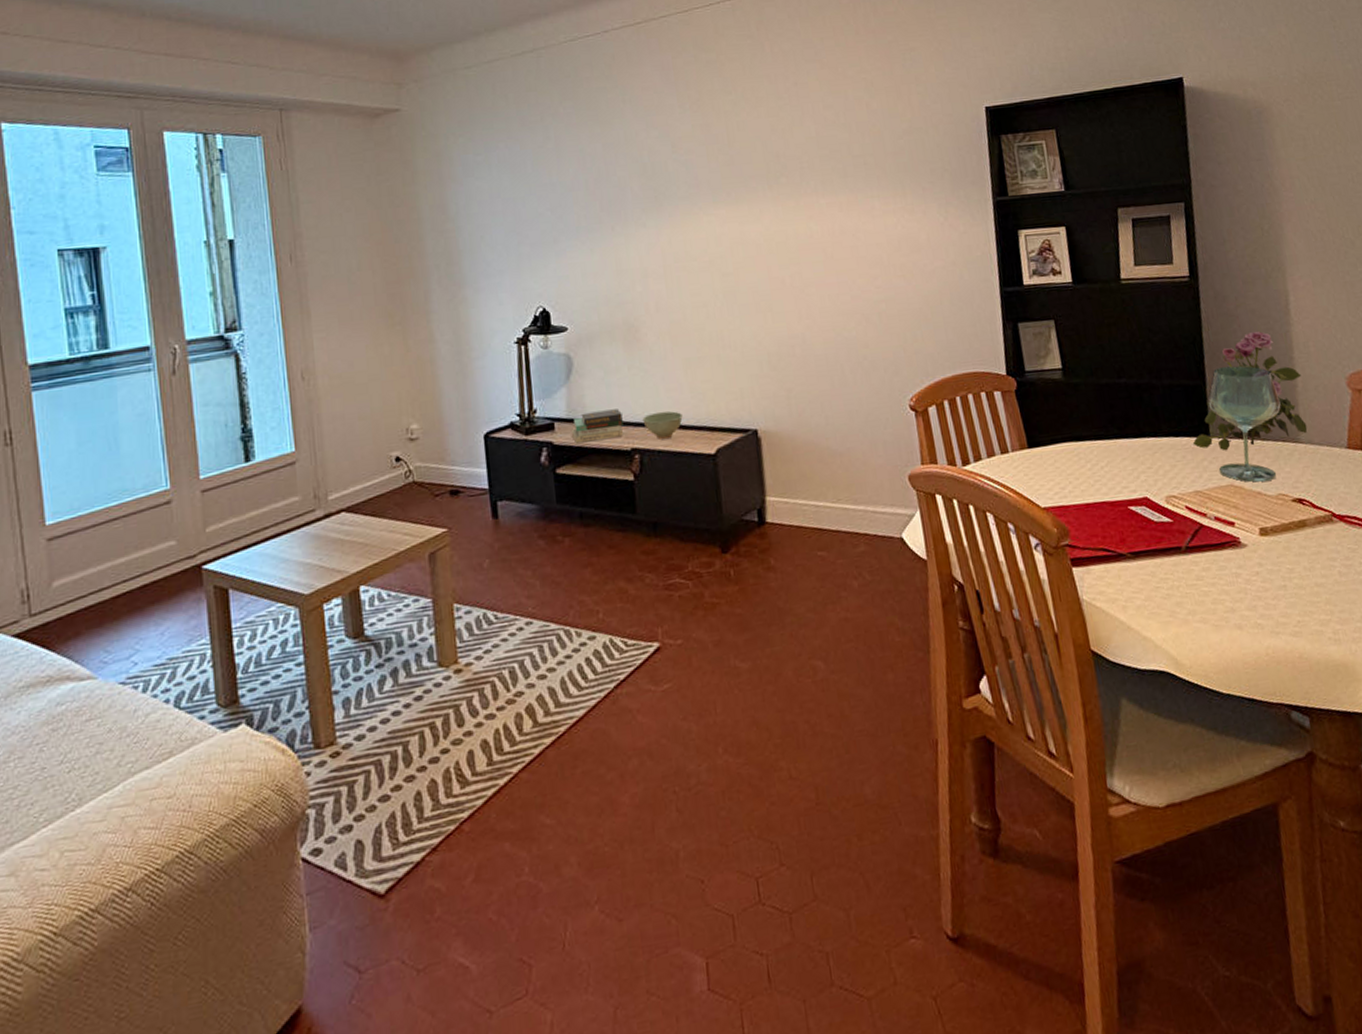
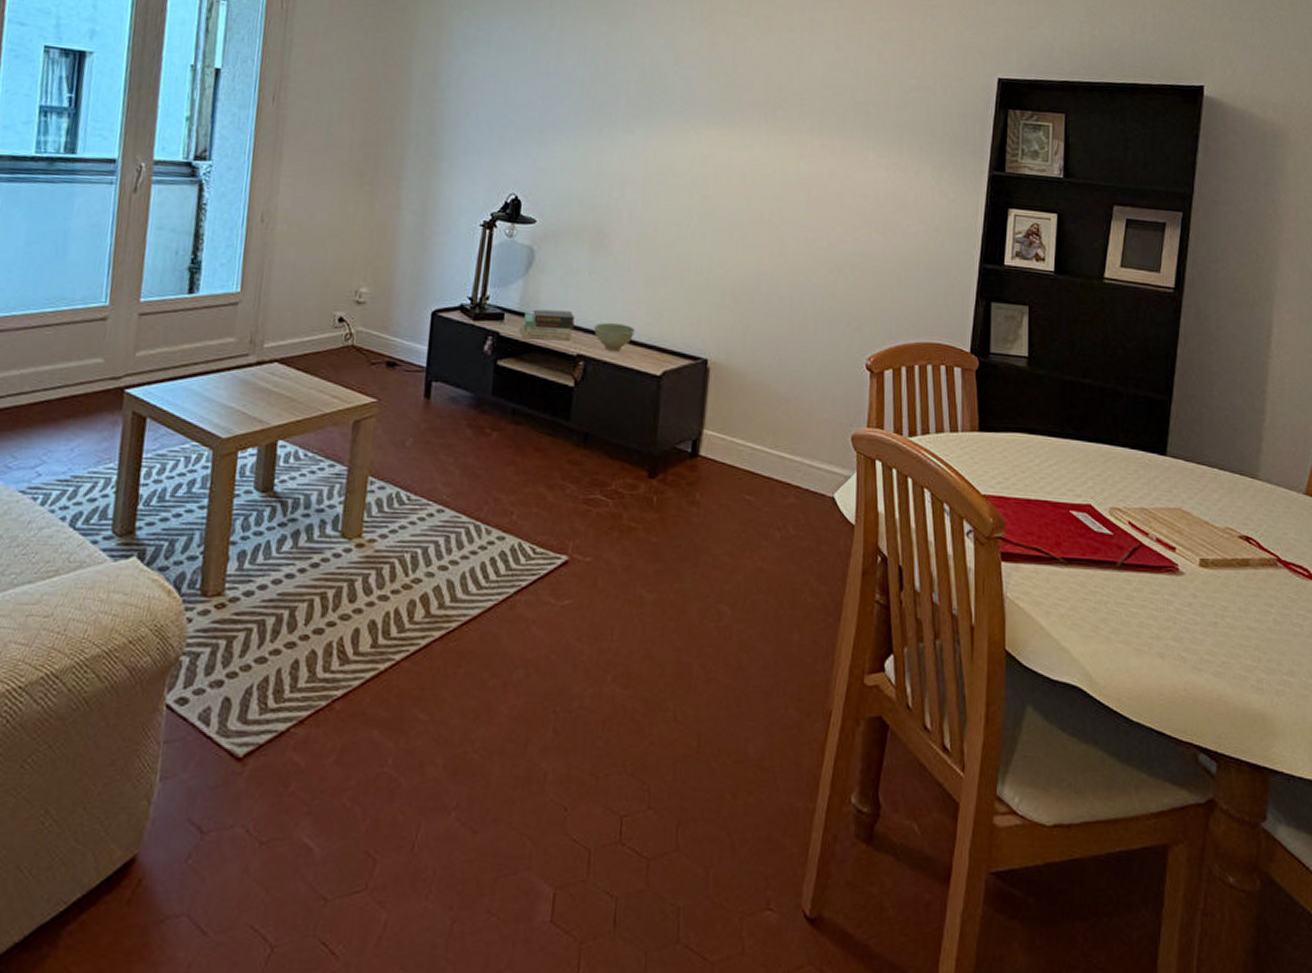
flower bouquet: present [1193,330,1308,451] -> none [1148,356,1271,473]
wine glass: present [1207,365,1281,482] -> none [1169,387,1245,512]

